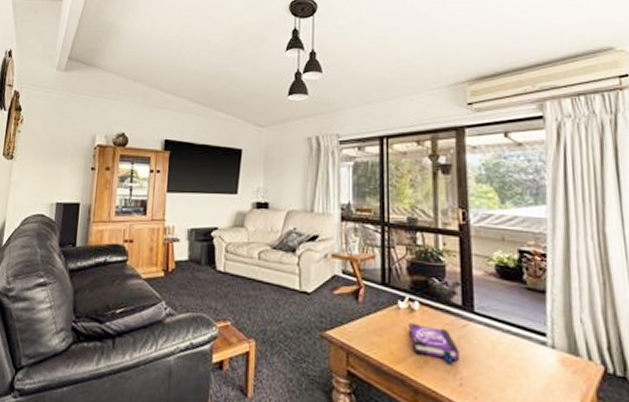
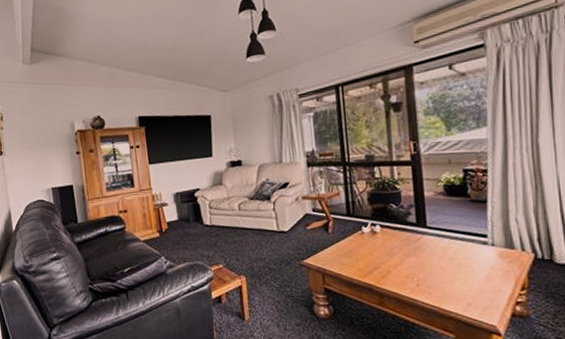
board game: present [408,322,460,365] -> none [371,242,416,271]

